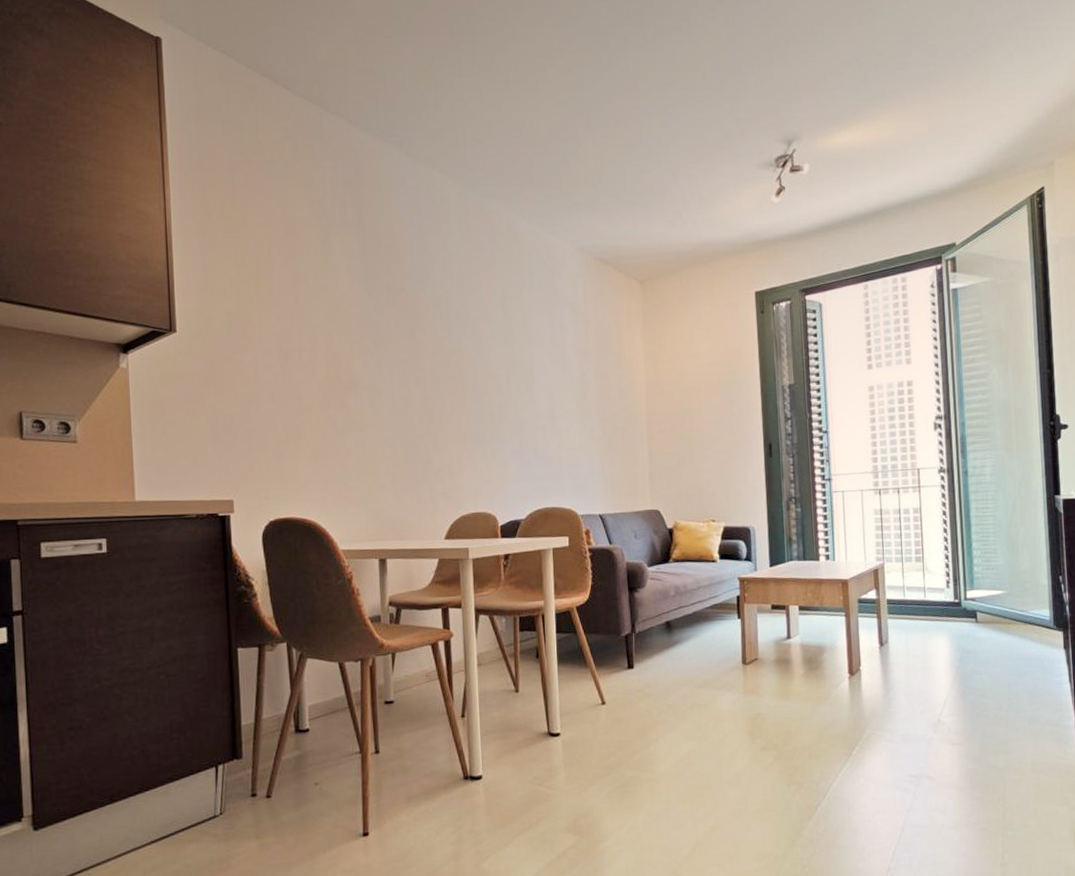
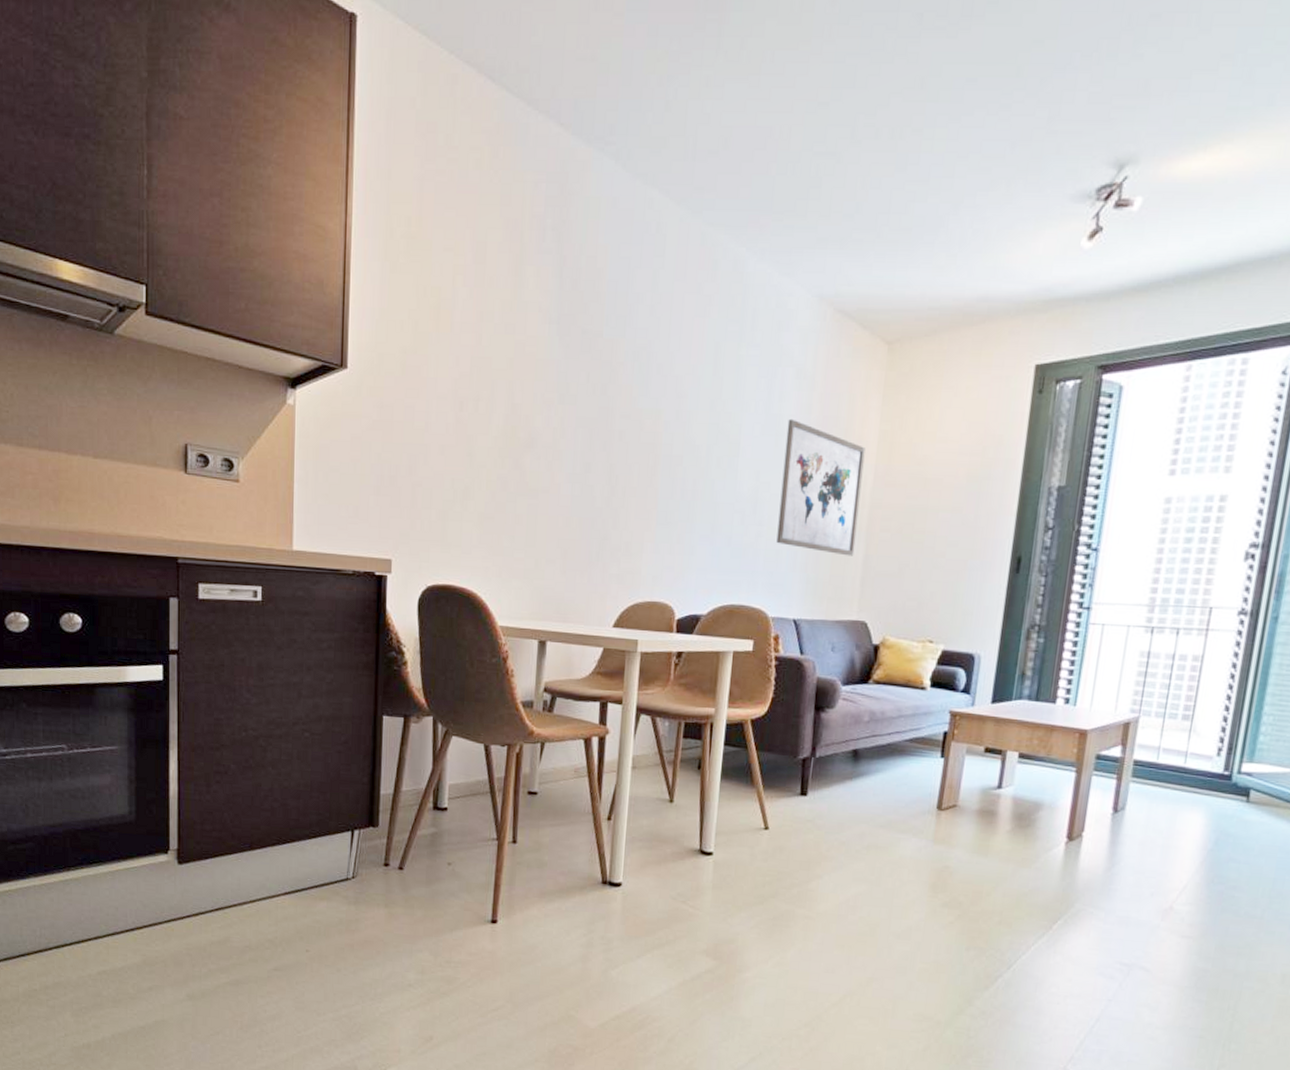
wall art: none [570,347,640,457] -> present [776,418,865,556]

